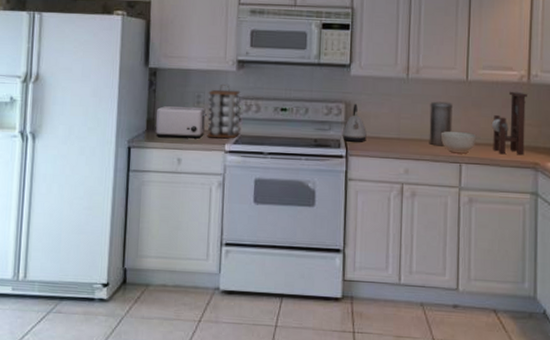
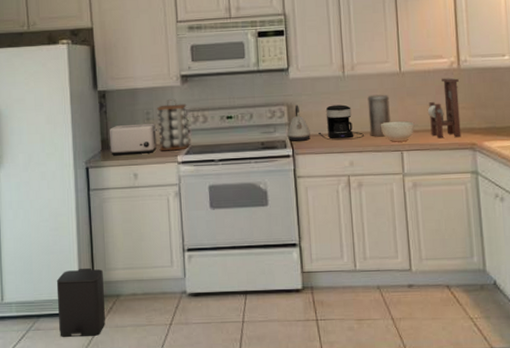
pedal bin: none [82,253,134,325] -> present [56,268,105,337]
coffee maker: none [375,108,424,146] -> present [318,104,365,141]

